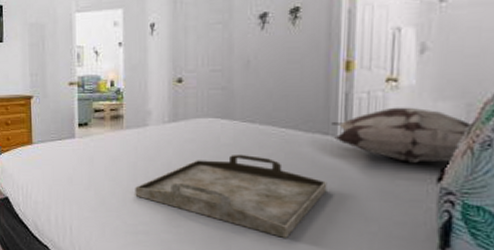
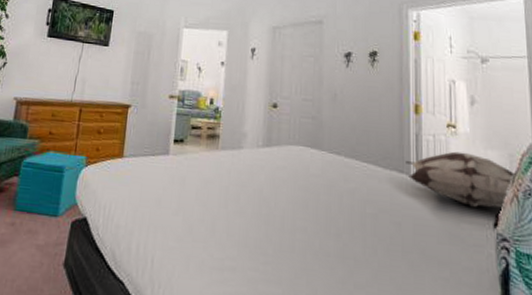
serving tray: present [135,154,327,238] -> none [224,185,404,281]

